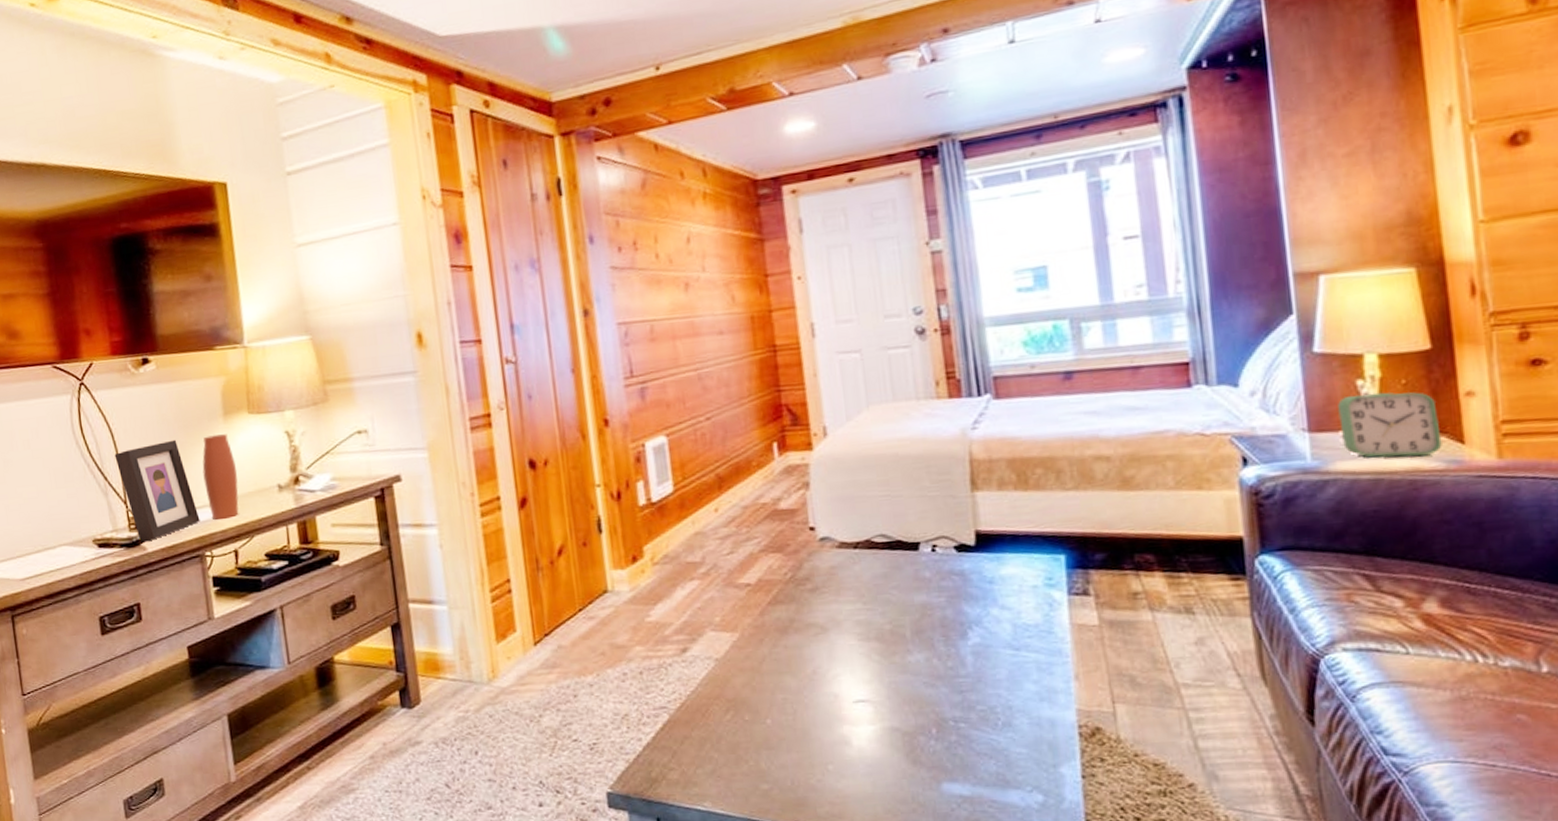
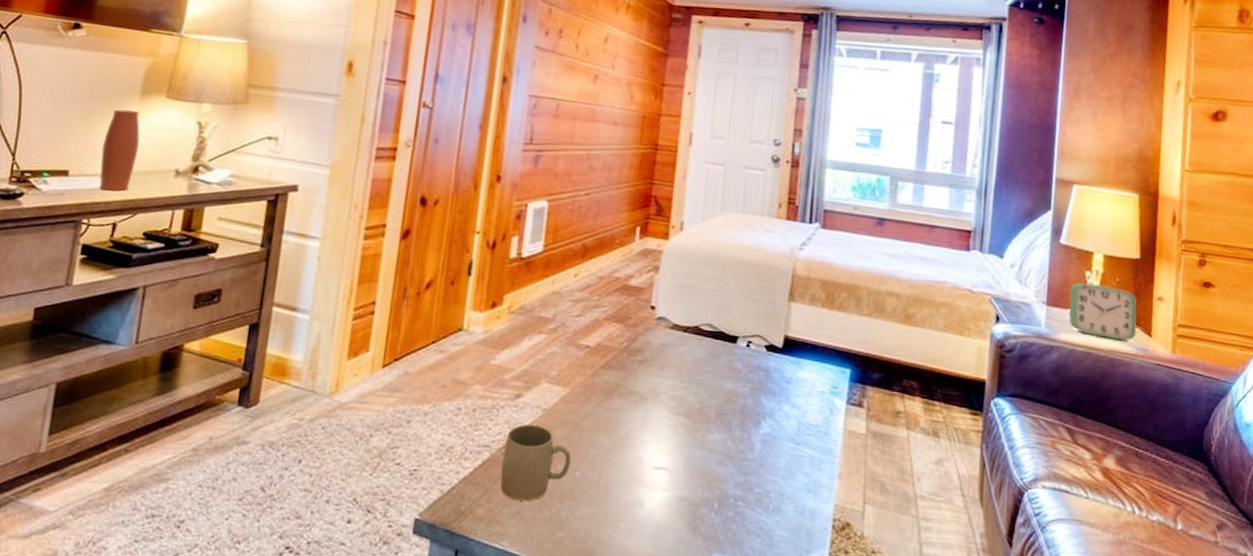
picture frame: present [114,439,200,543] -> none [16,104,87,198]
mug: none [681,677,759,759] -> present [500,424,572,502]

